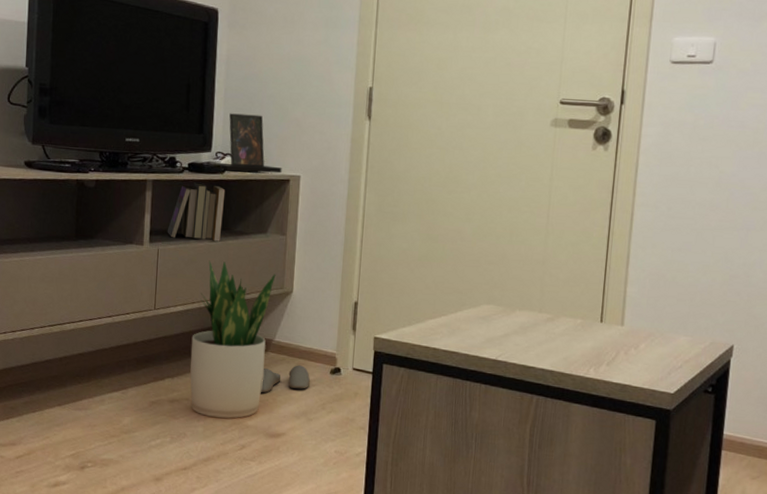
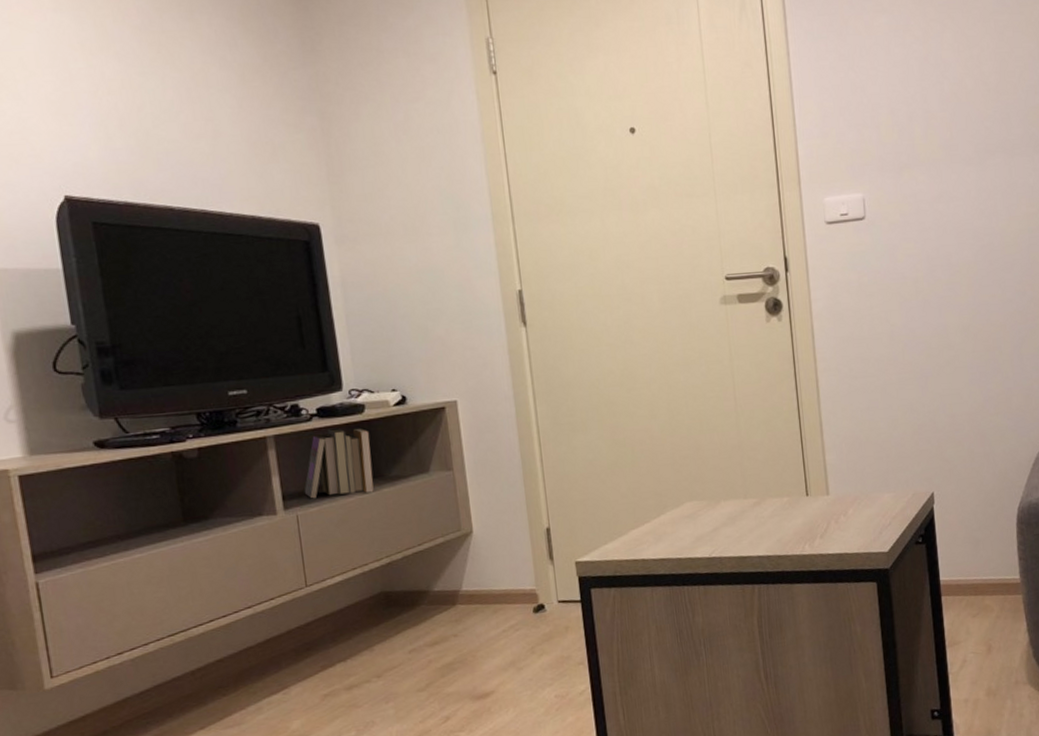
planter: present [190,260,276,419] -> none [359,514,458,695]
photo frame: present [217,113,282,174] -> none [353,339,434,410]
slippers: present [260,365,311,393] -> none [454,611,513,652]

